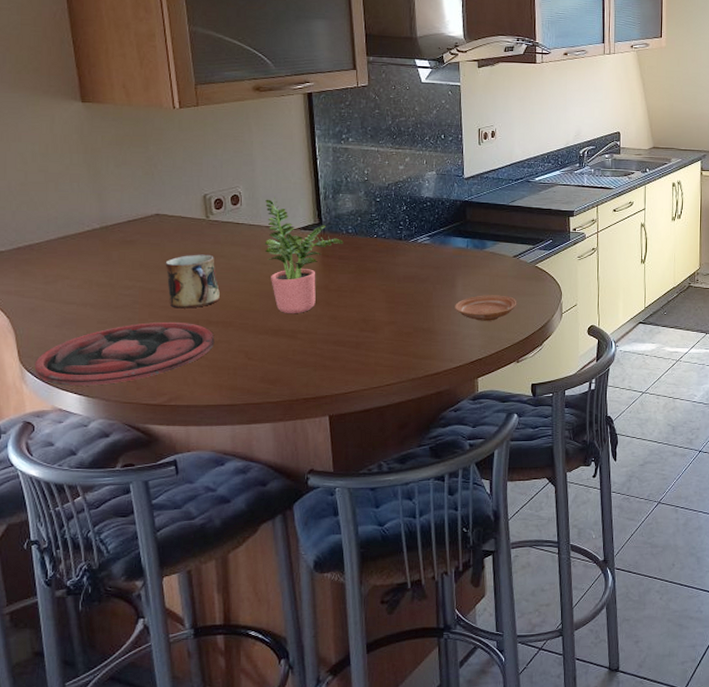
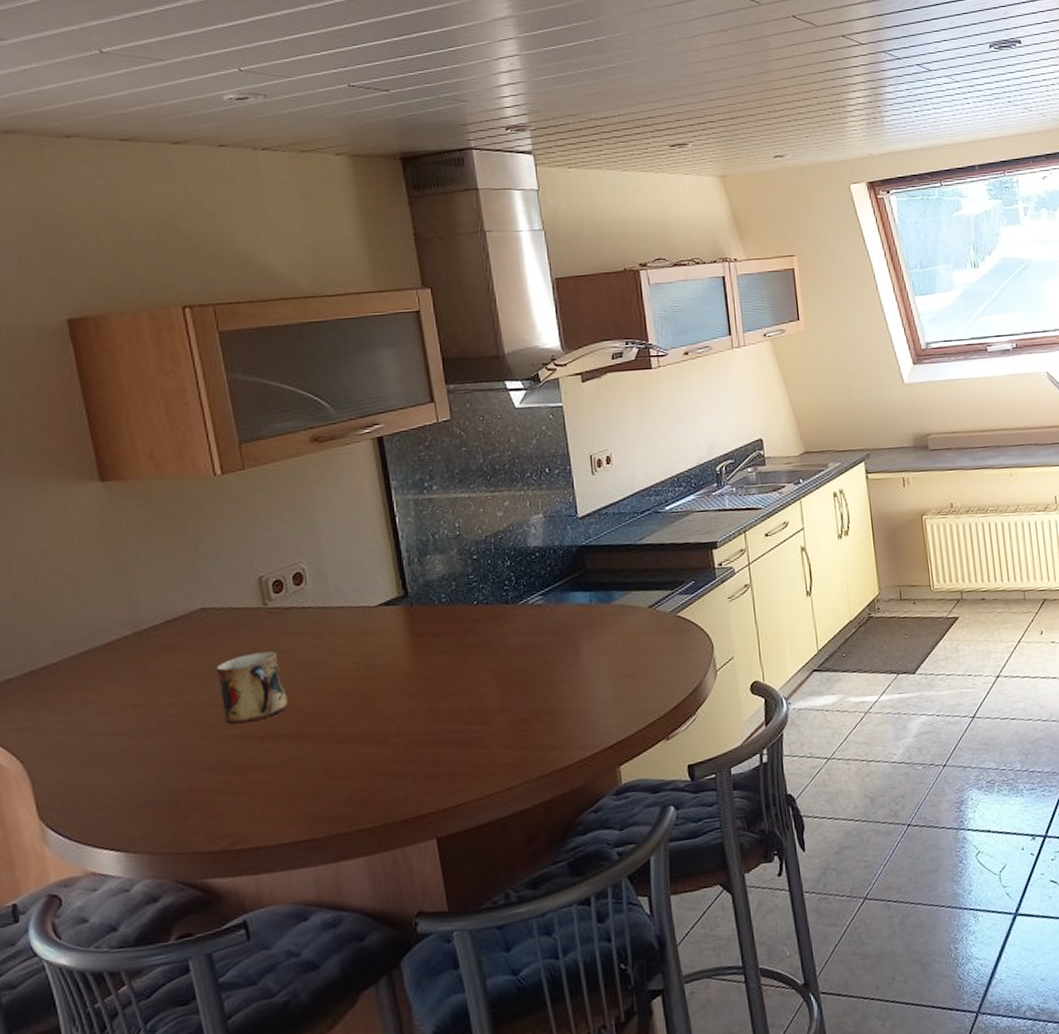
plate: present [34,321,215,386] -> none [58,741,285,842]
potted plant: present [264,197,344,314] -> none [335,569,437,715]
plate: present [455,295,517,321] -> none [582,657,660,693]

